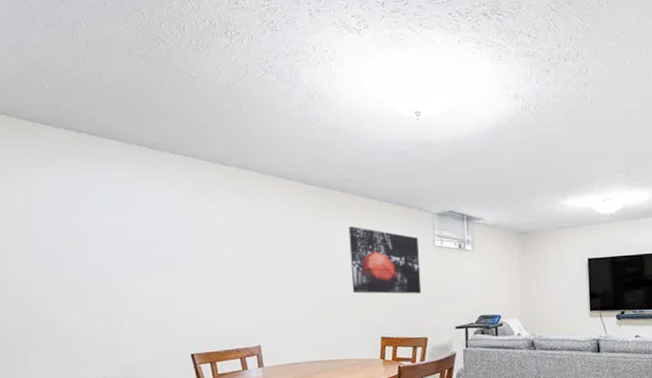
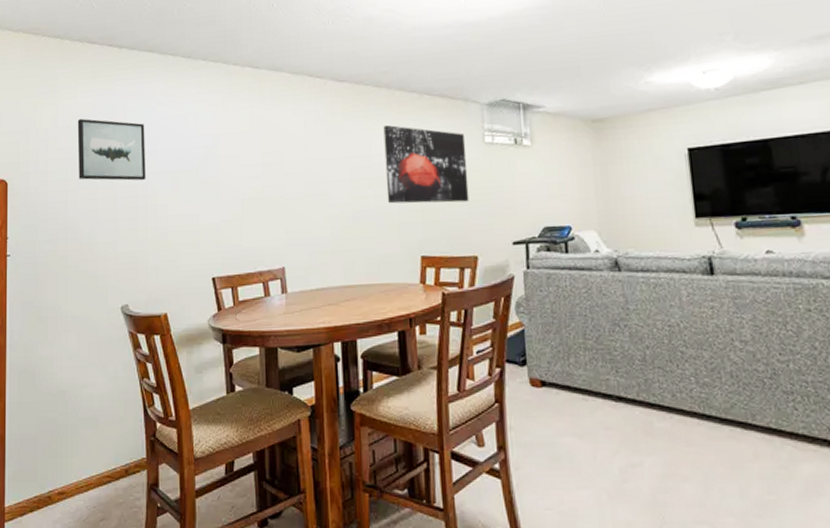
wall art: none [35,200,117,265] -> present [77,118,146,181]

